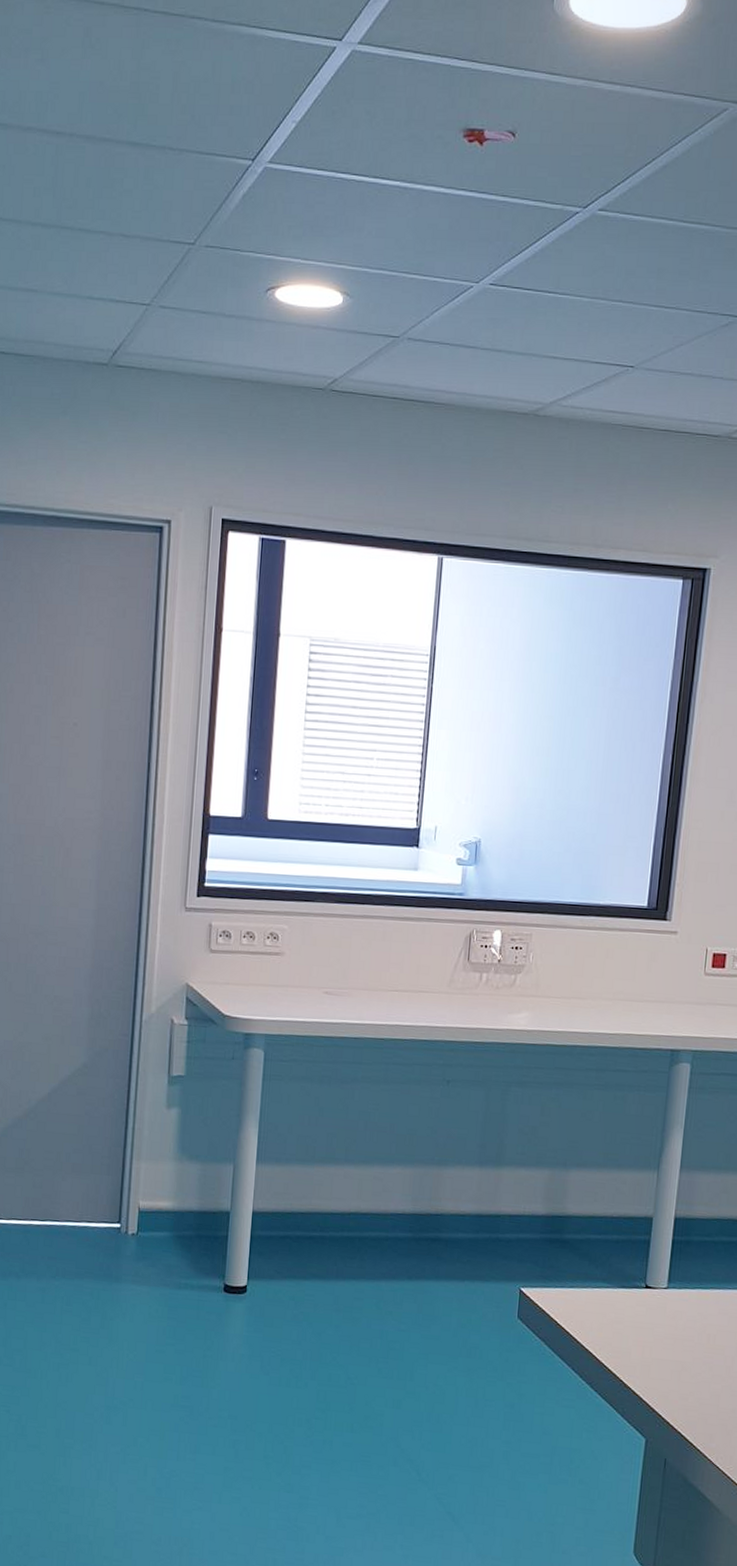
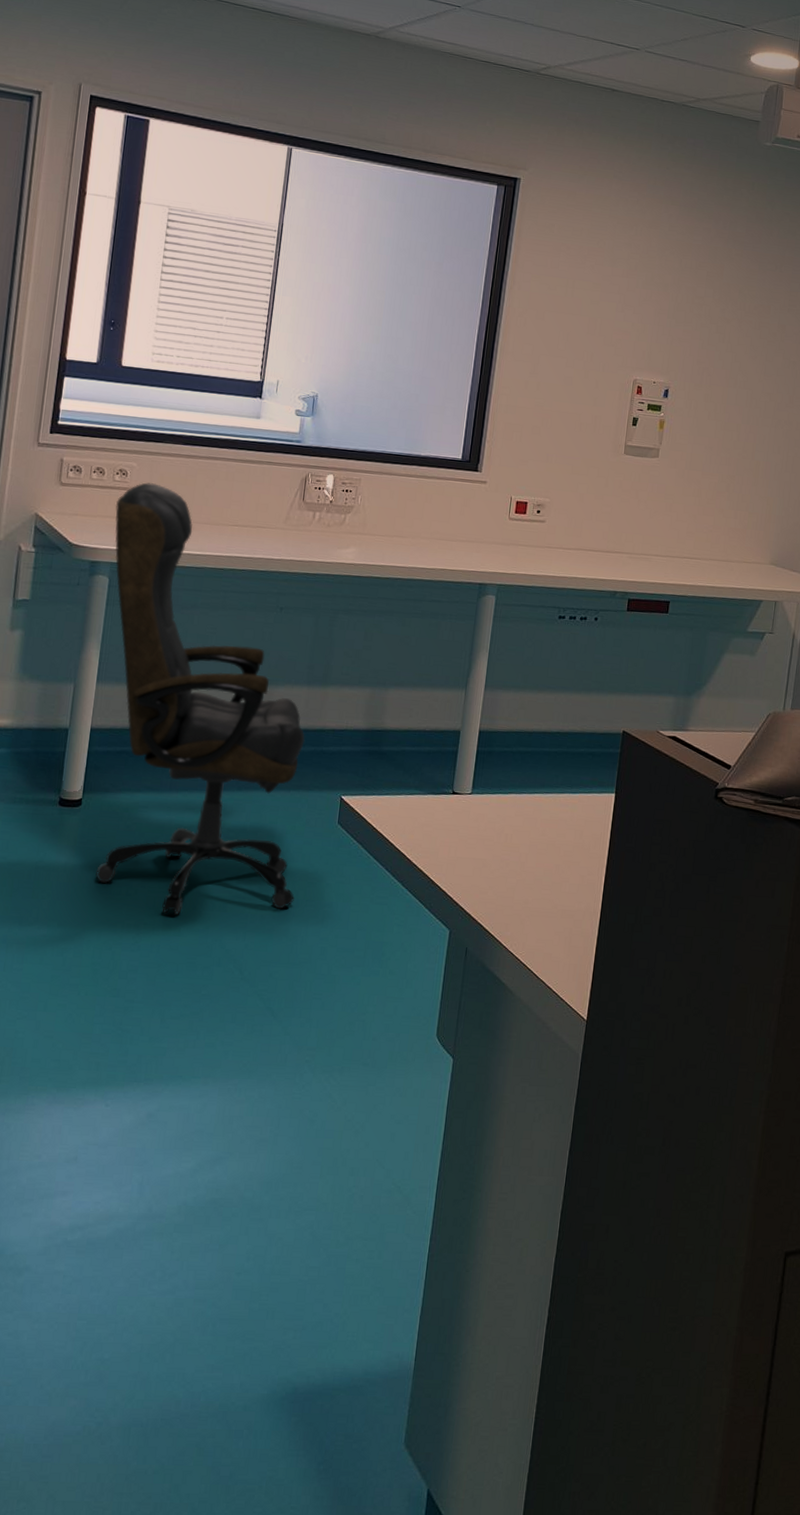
office chair: none [264,946,479,1410] -> present [96,482,305,915]

